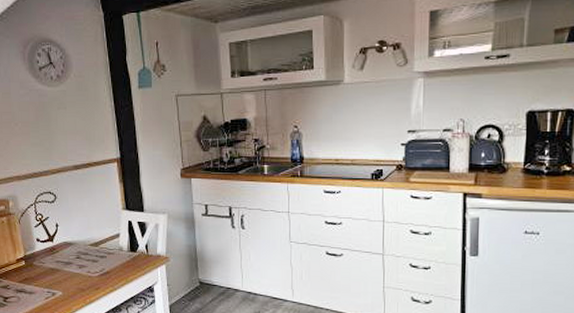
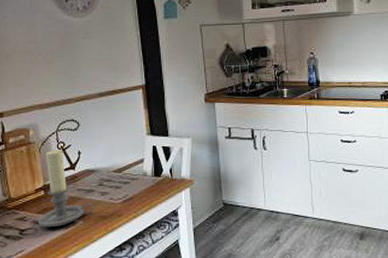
candle holder: none [20,221,71,297] -> present [37,150,93,228]

